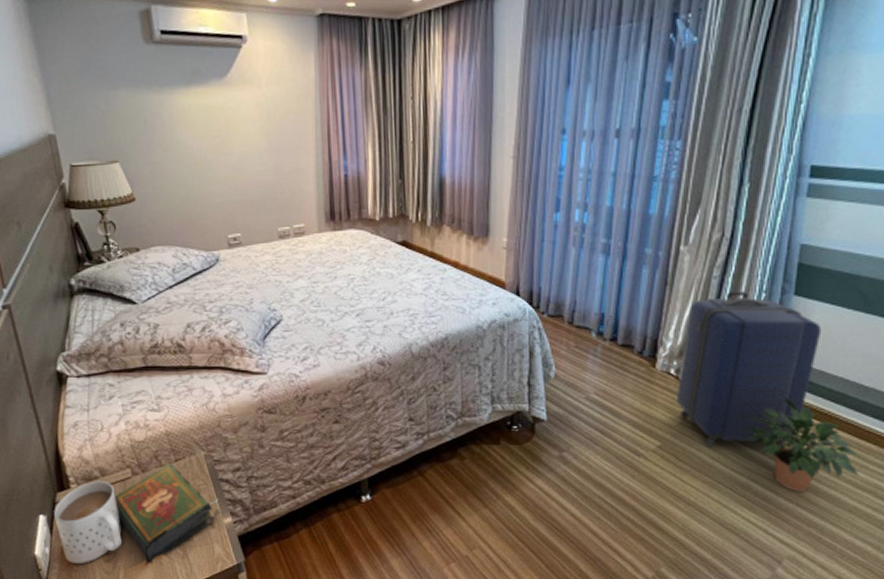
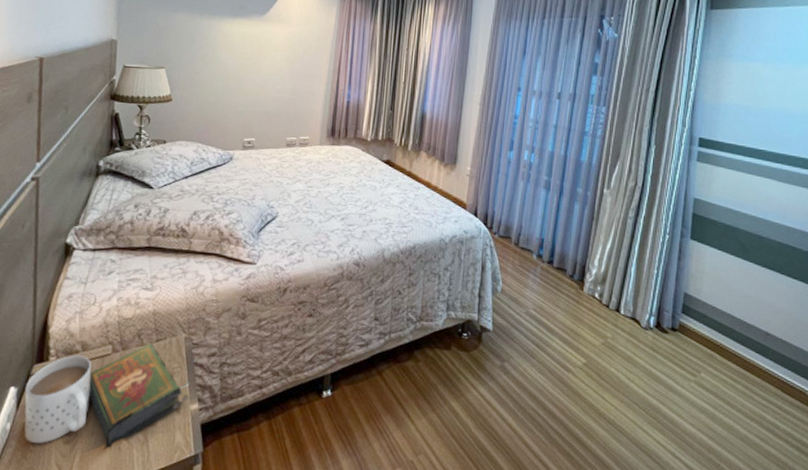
suitcase: present [677,291,822,447] -> none [600,231,712,373]
potted plant: present [747,396,860,493] -> none [657,326,747,418]

